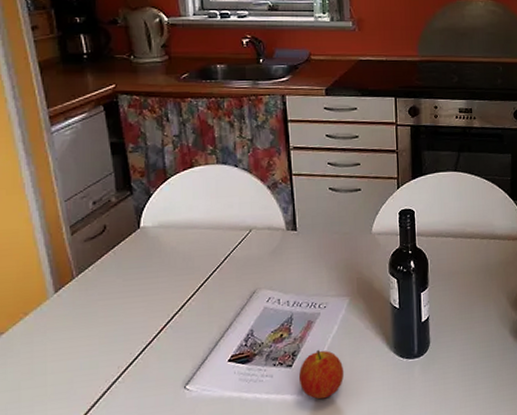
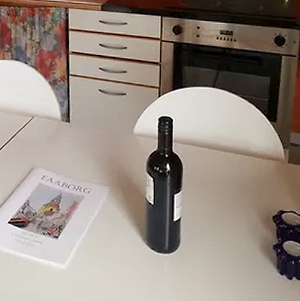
fruit: present [298,349,344,400] -> none [62,228,102,273]

